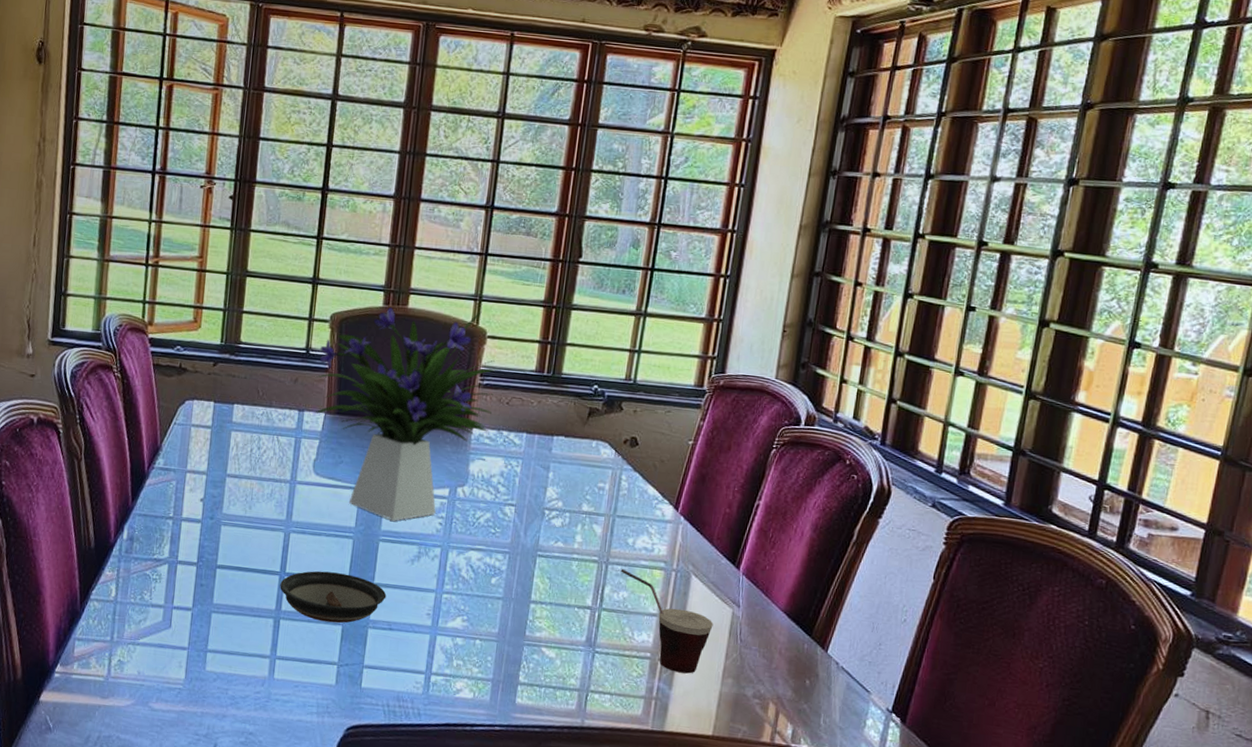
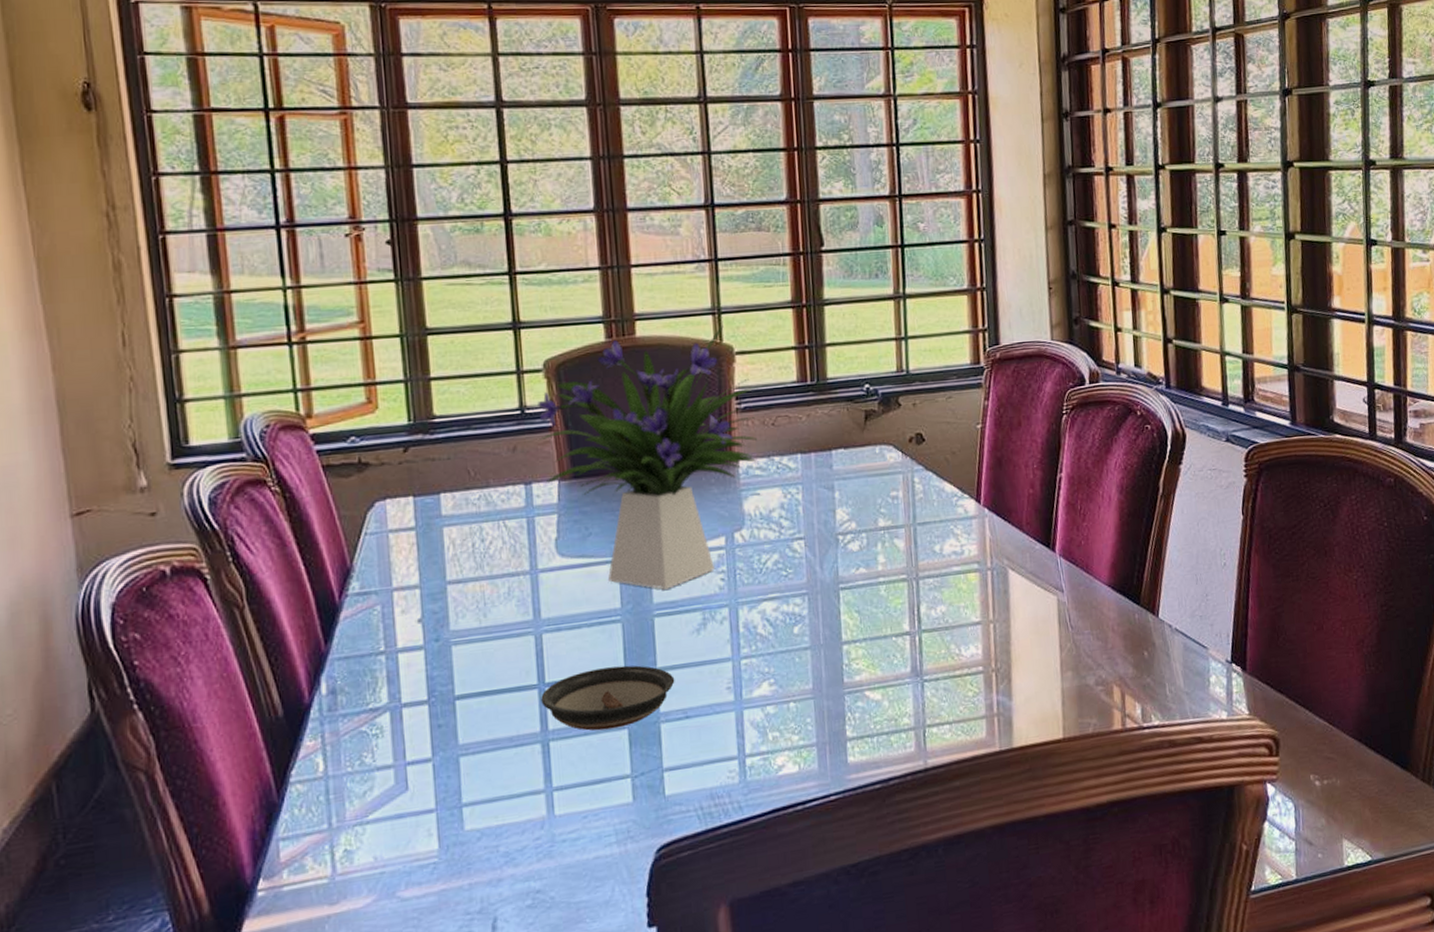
cup: present [621,568,713,674] -> none [933,580,1041,680]

